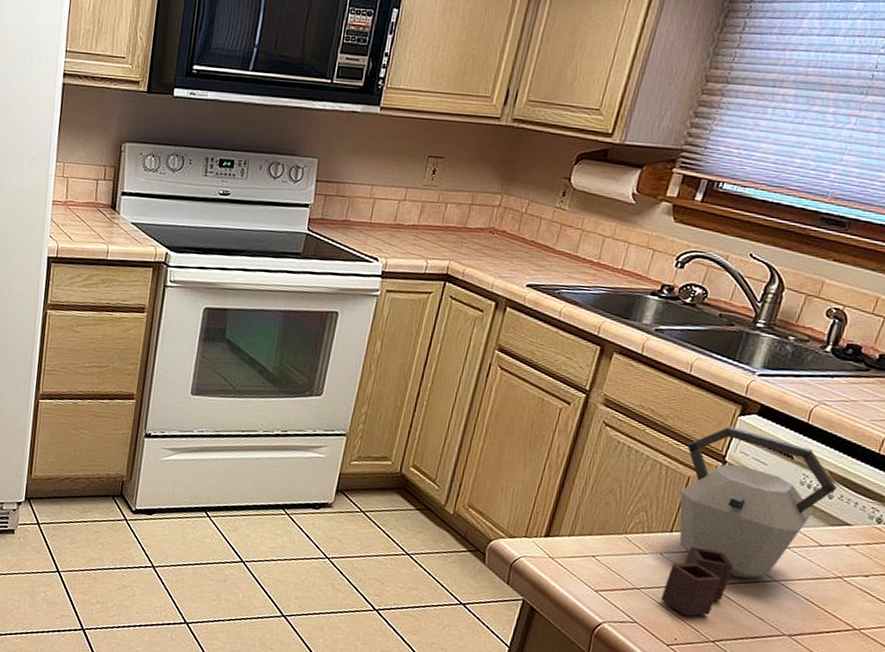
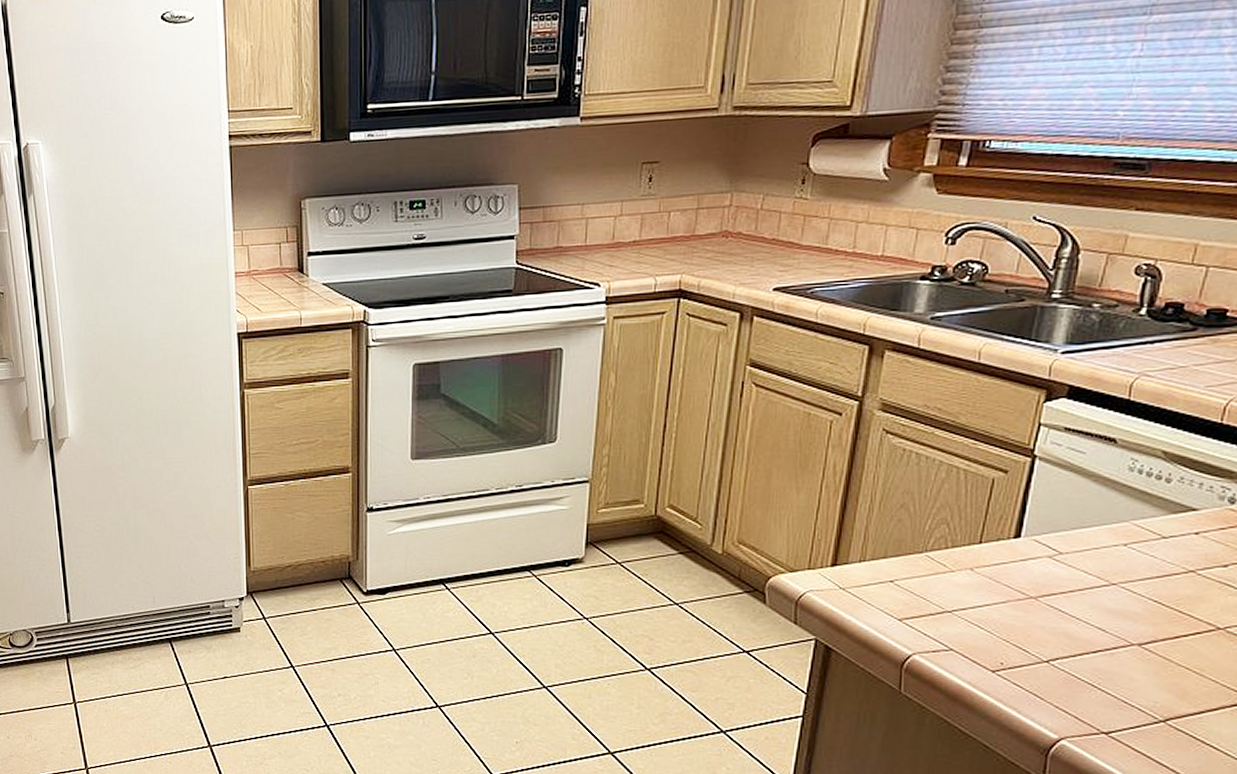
kettle: present [661,426,837,617] -> none [978,415,1175,636]

